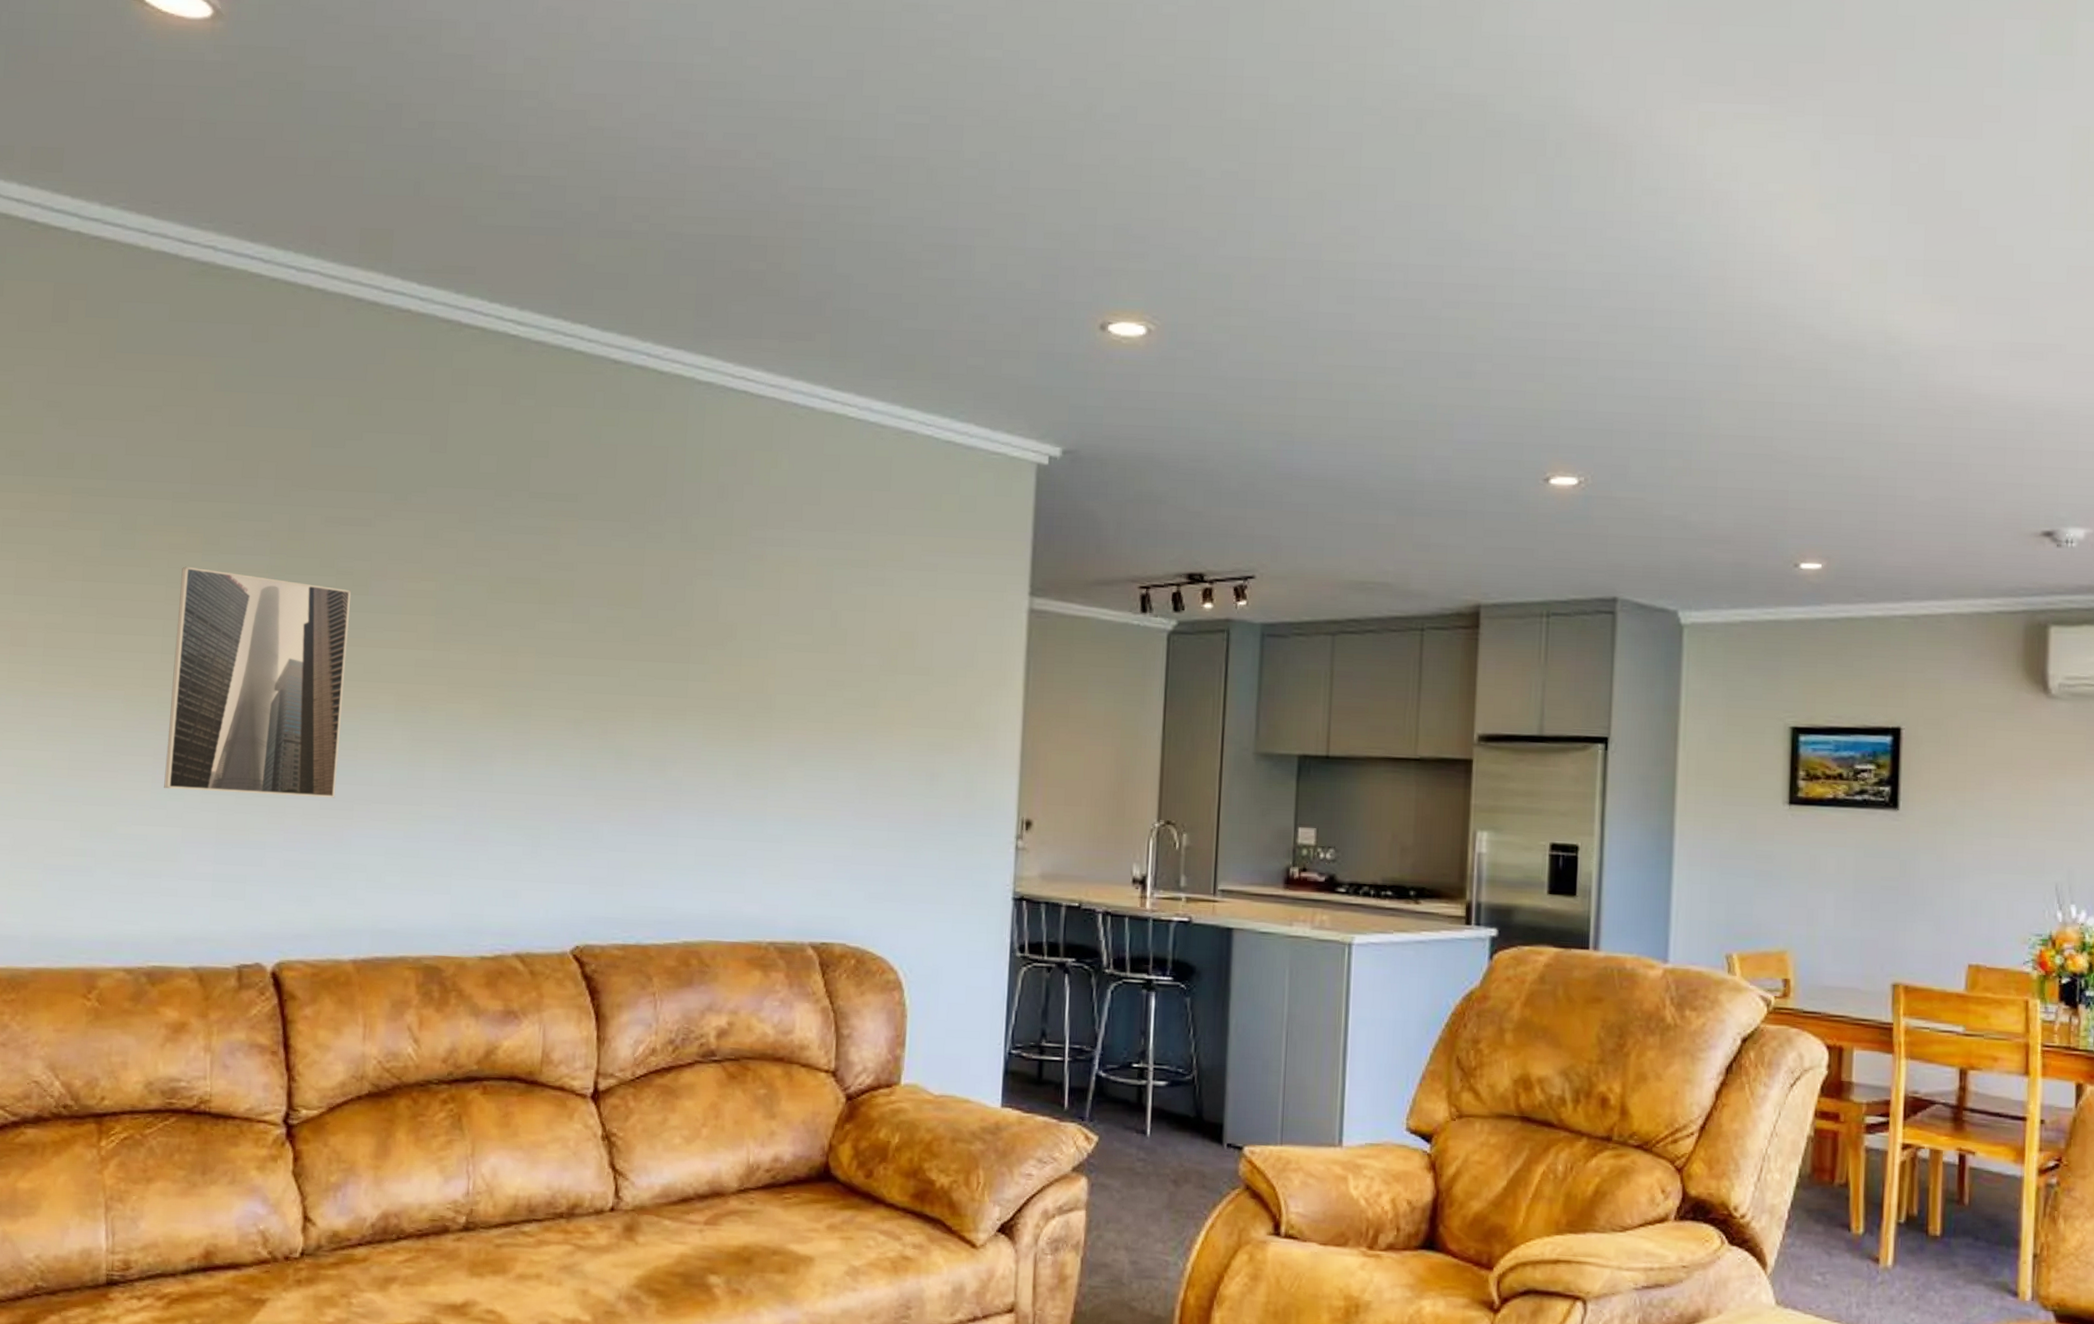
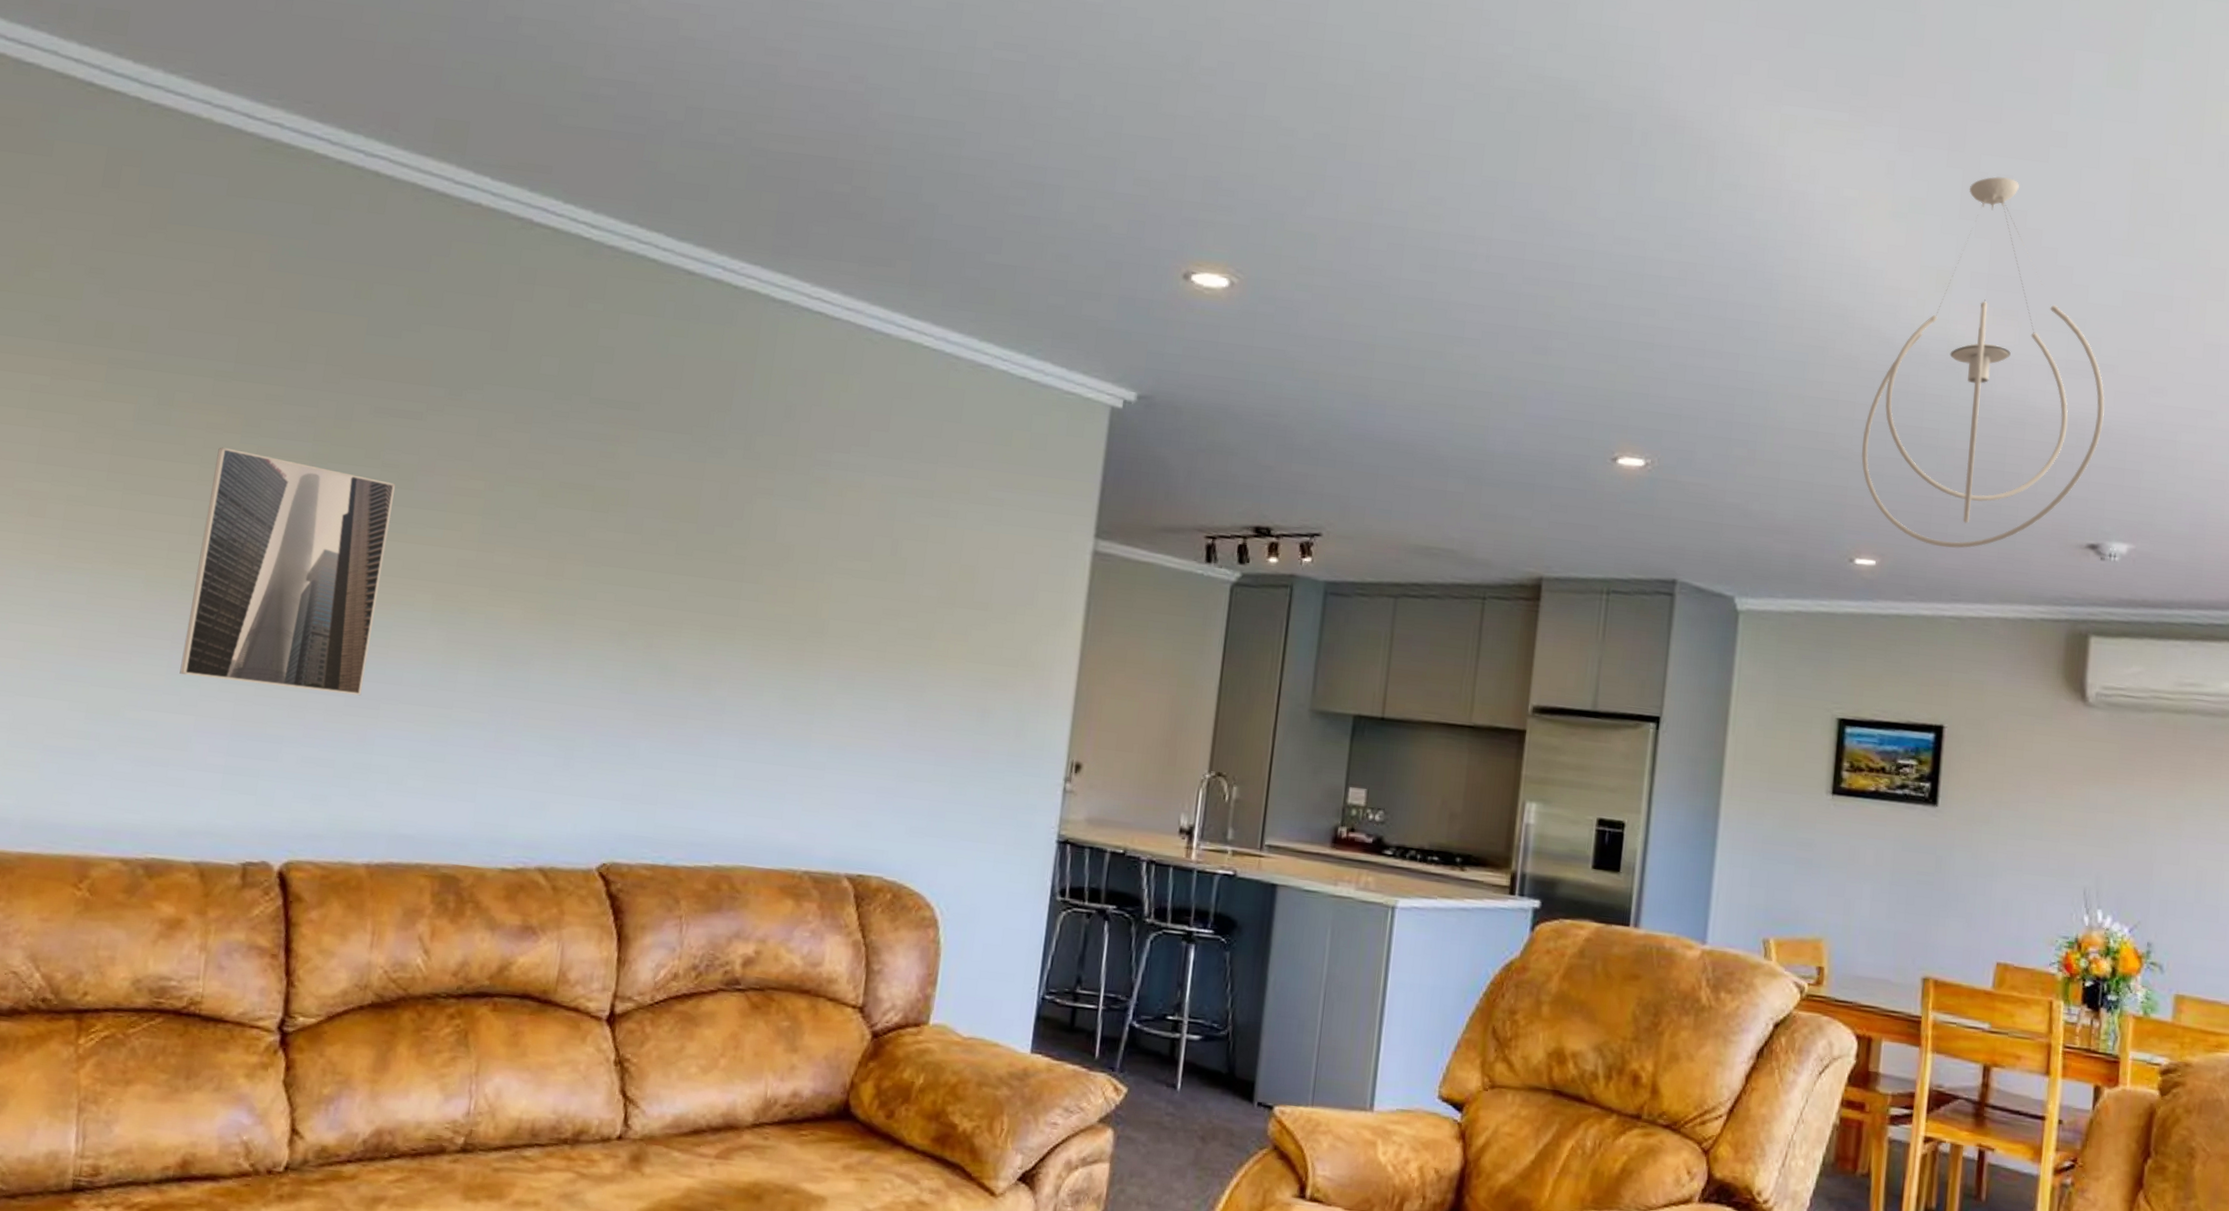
pendant light: none [1801,157,2054,546] -> present [1861,177,2105,549]

